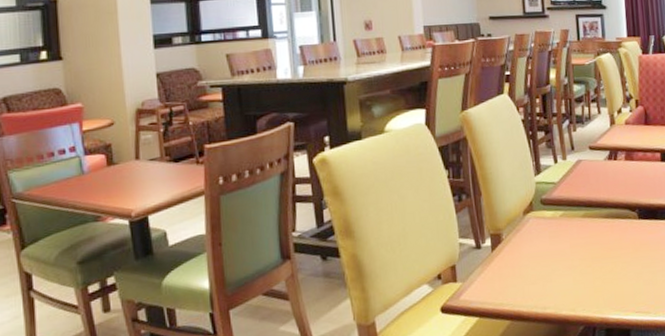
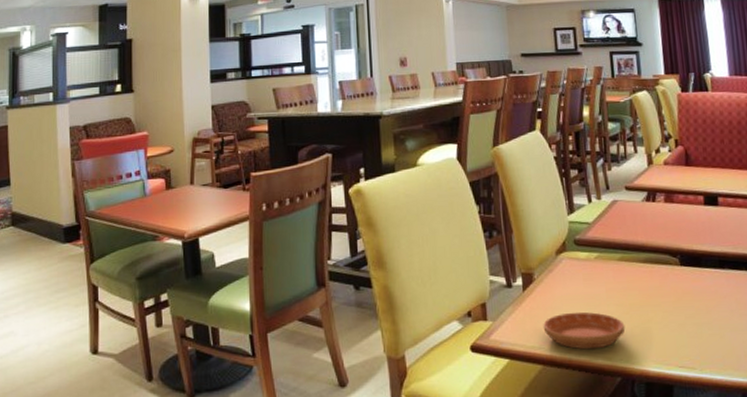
saucer: none [511,267,588,303] -> present [543,311,626,350]

